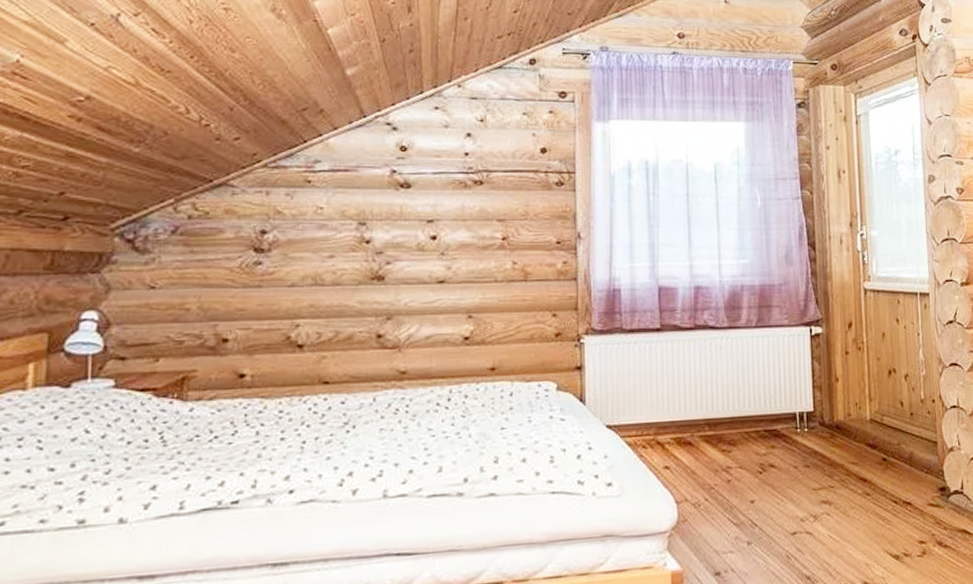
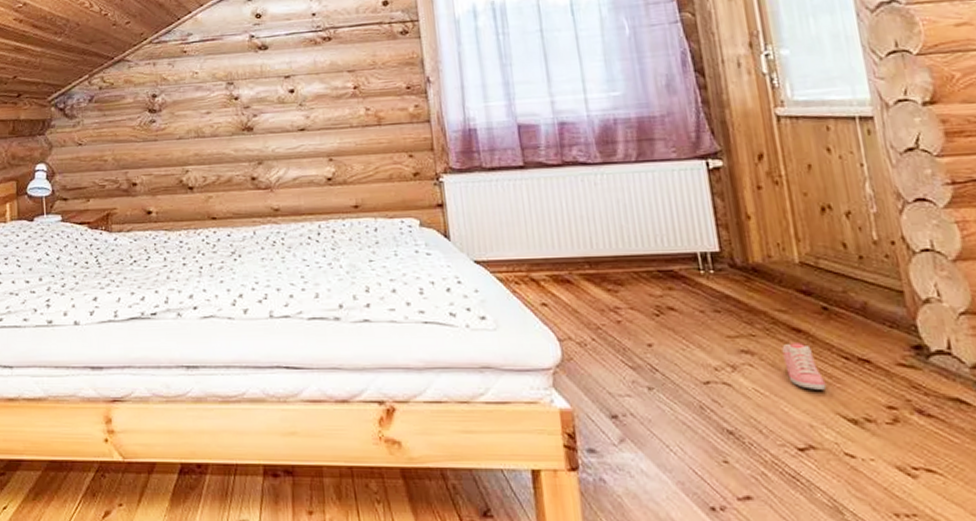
sneaker: none [852,491,880,532] -> present [781,343,827,390]

